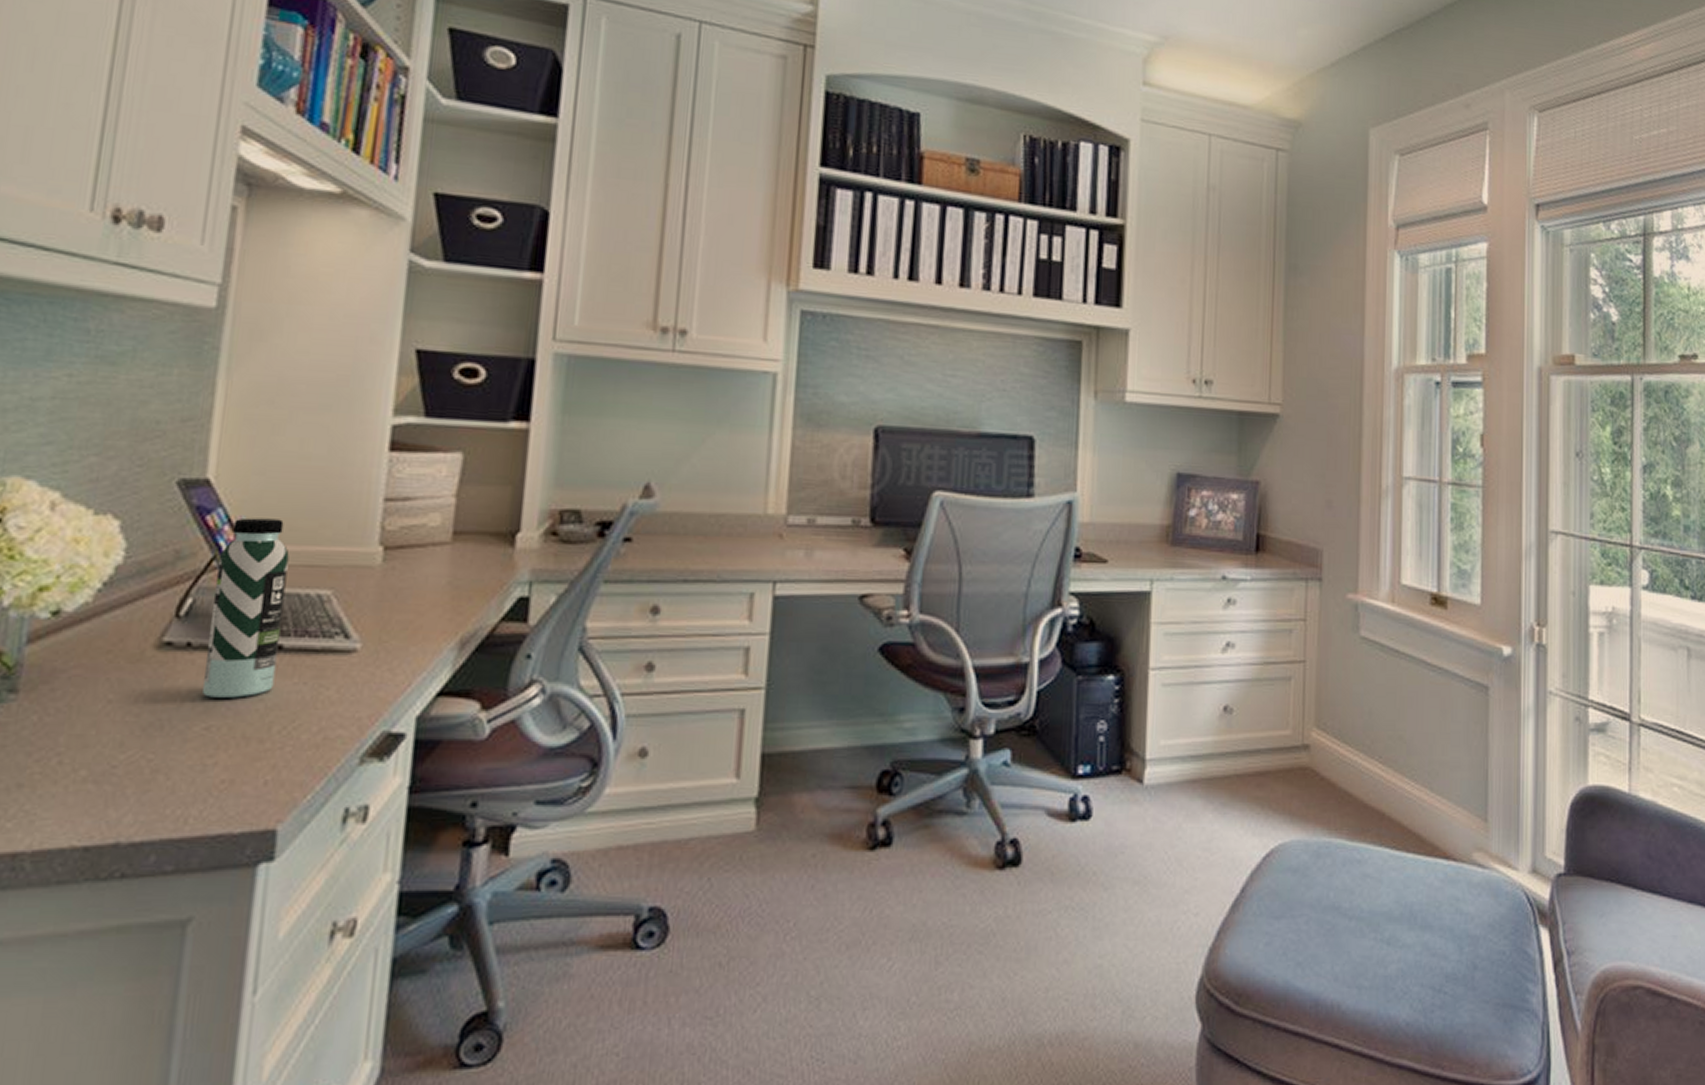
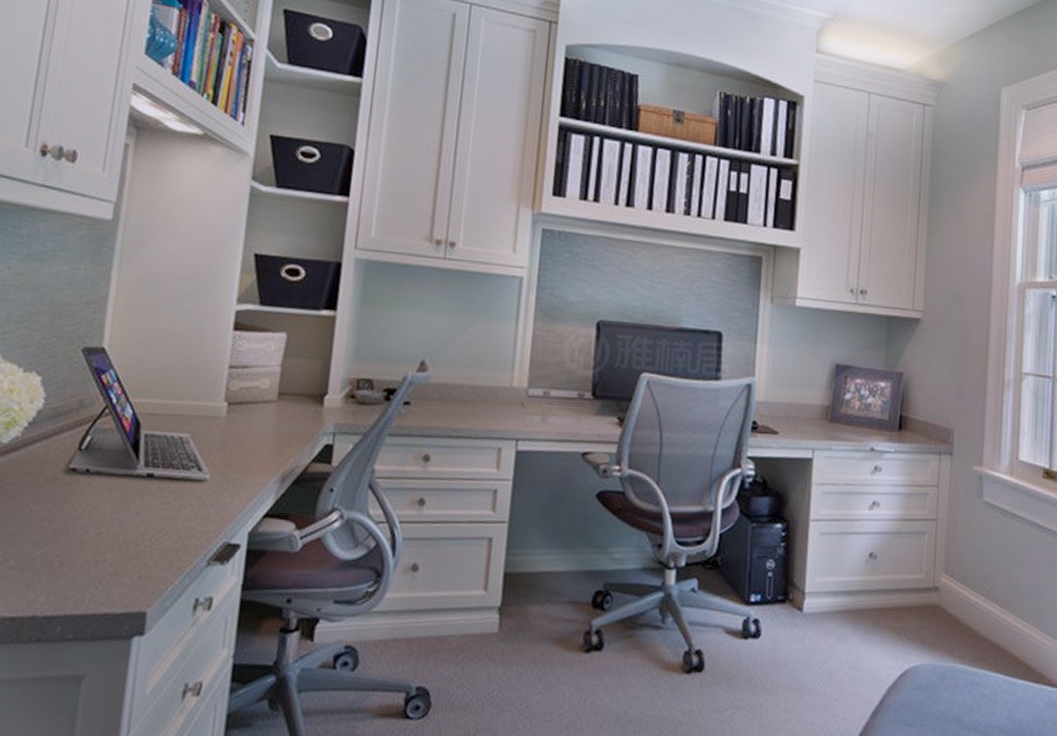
water bottle: present [202,517,290,698] -> none [96,377,160,512]

